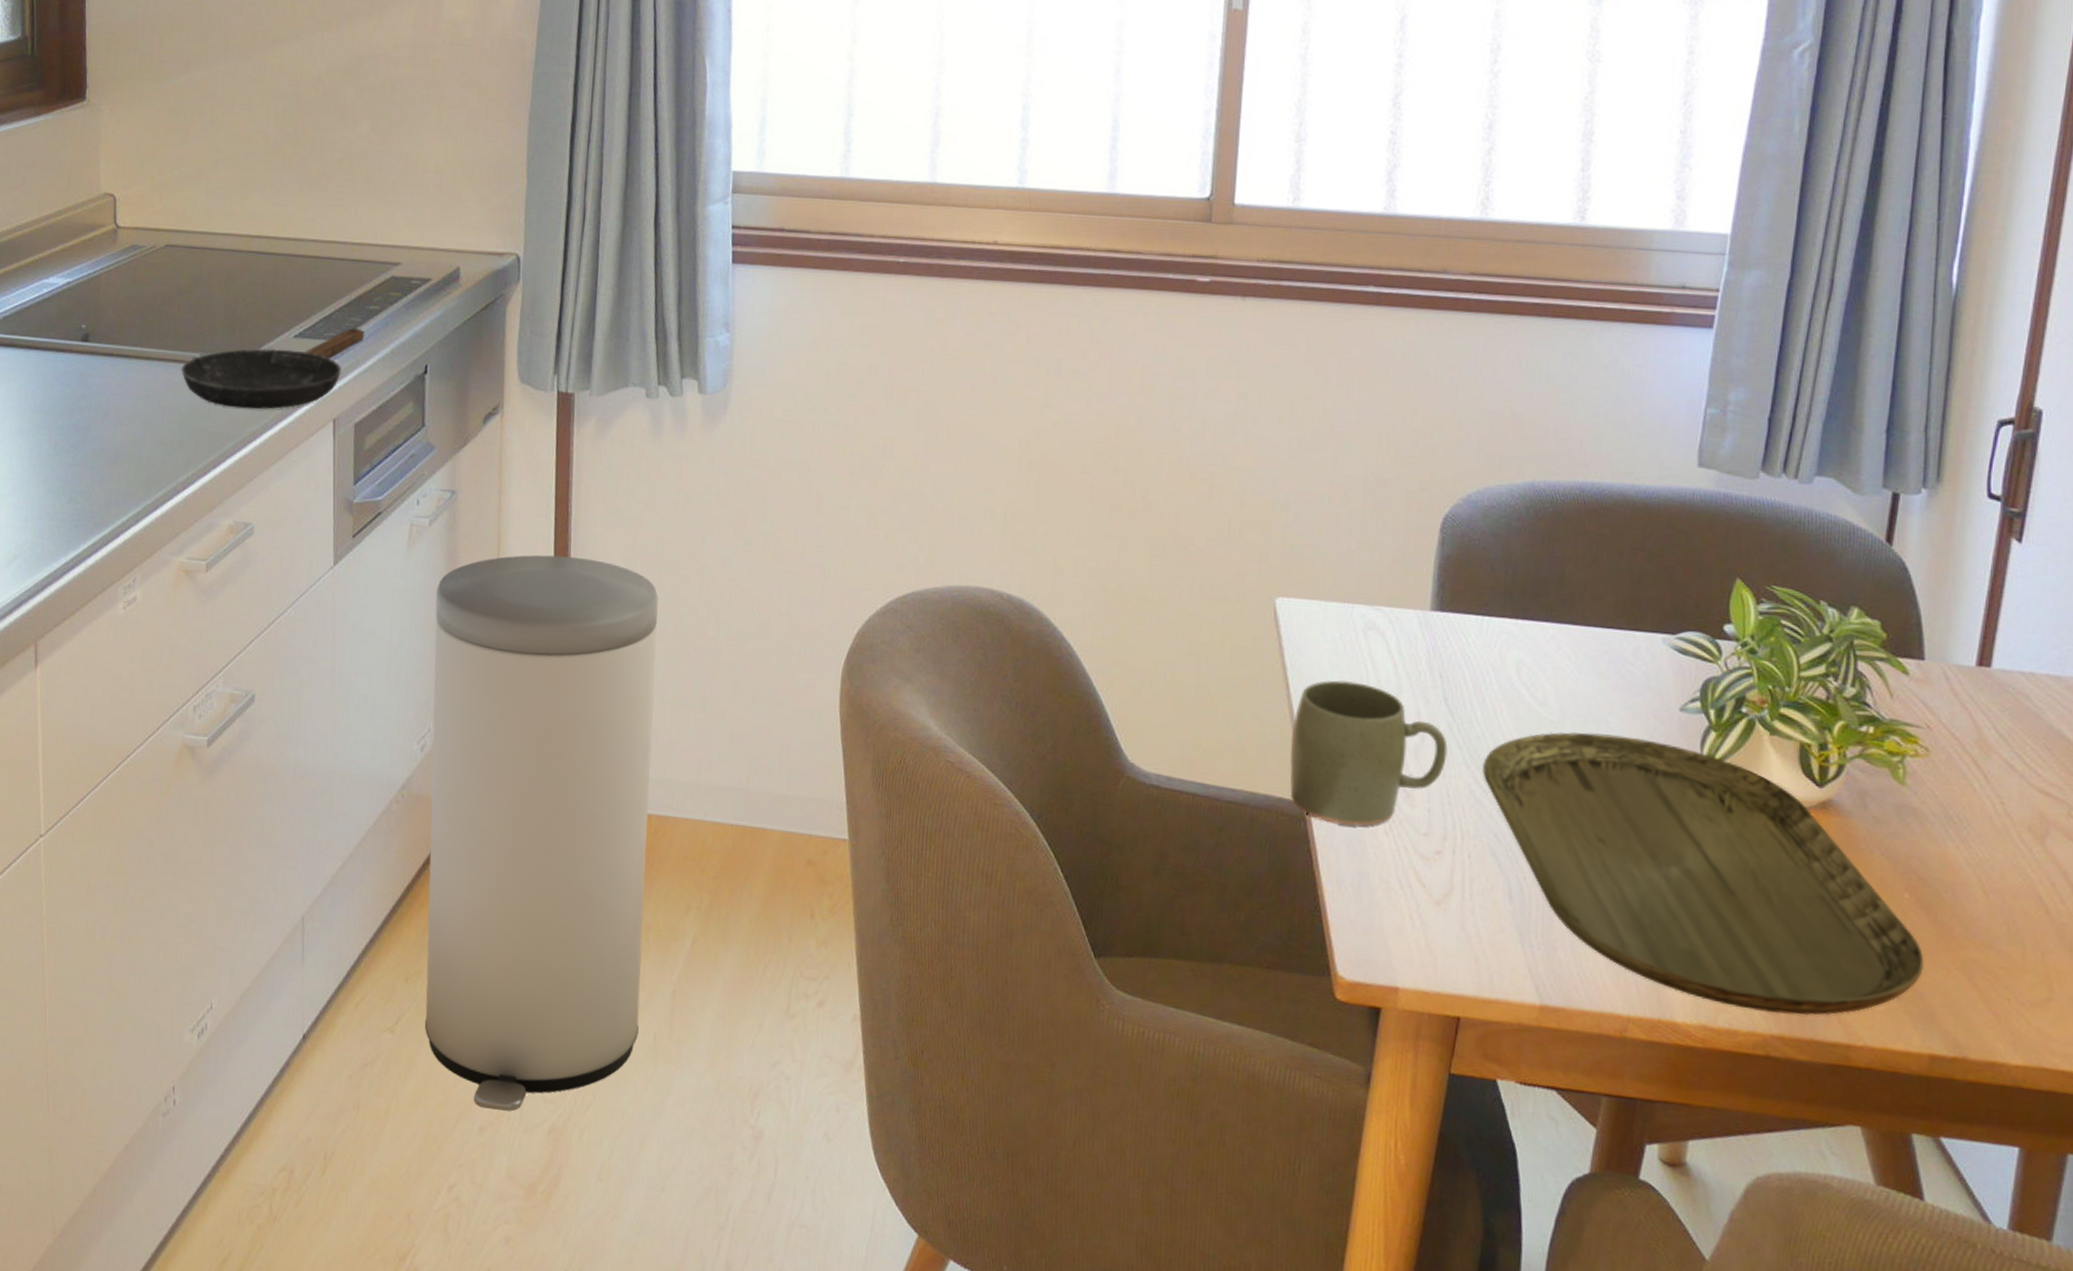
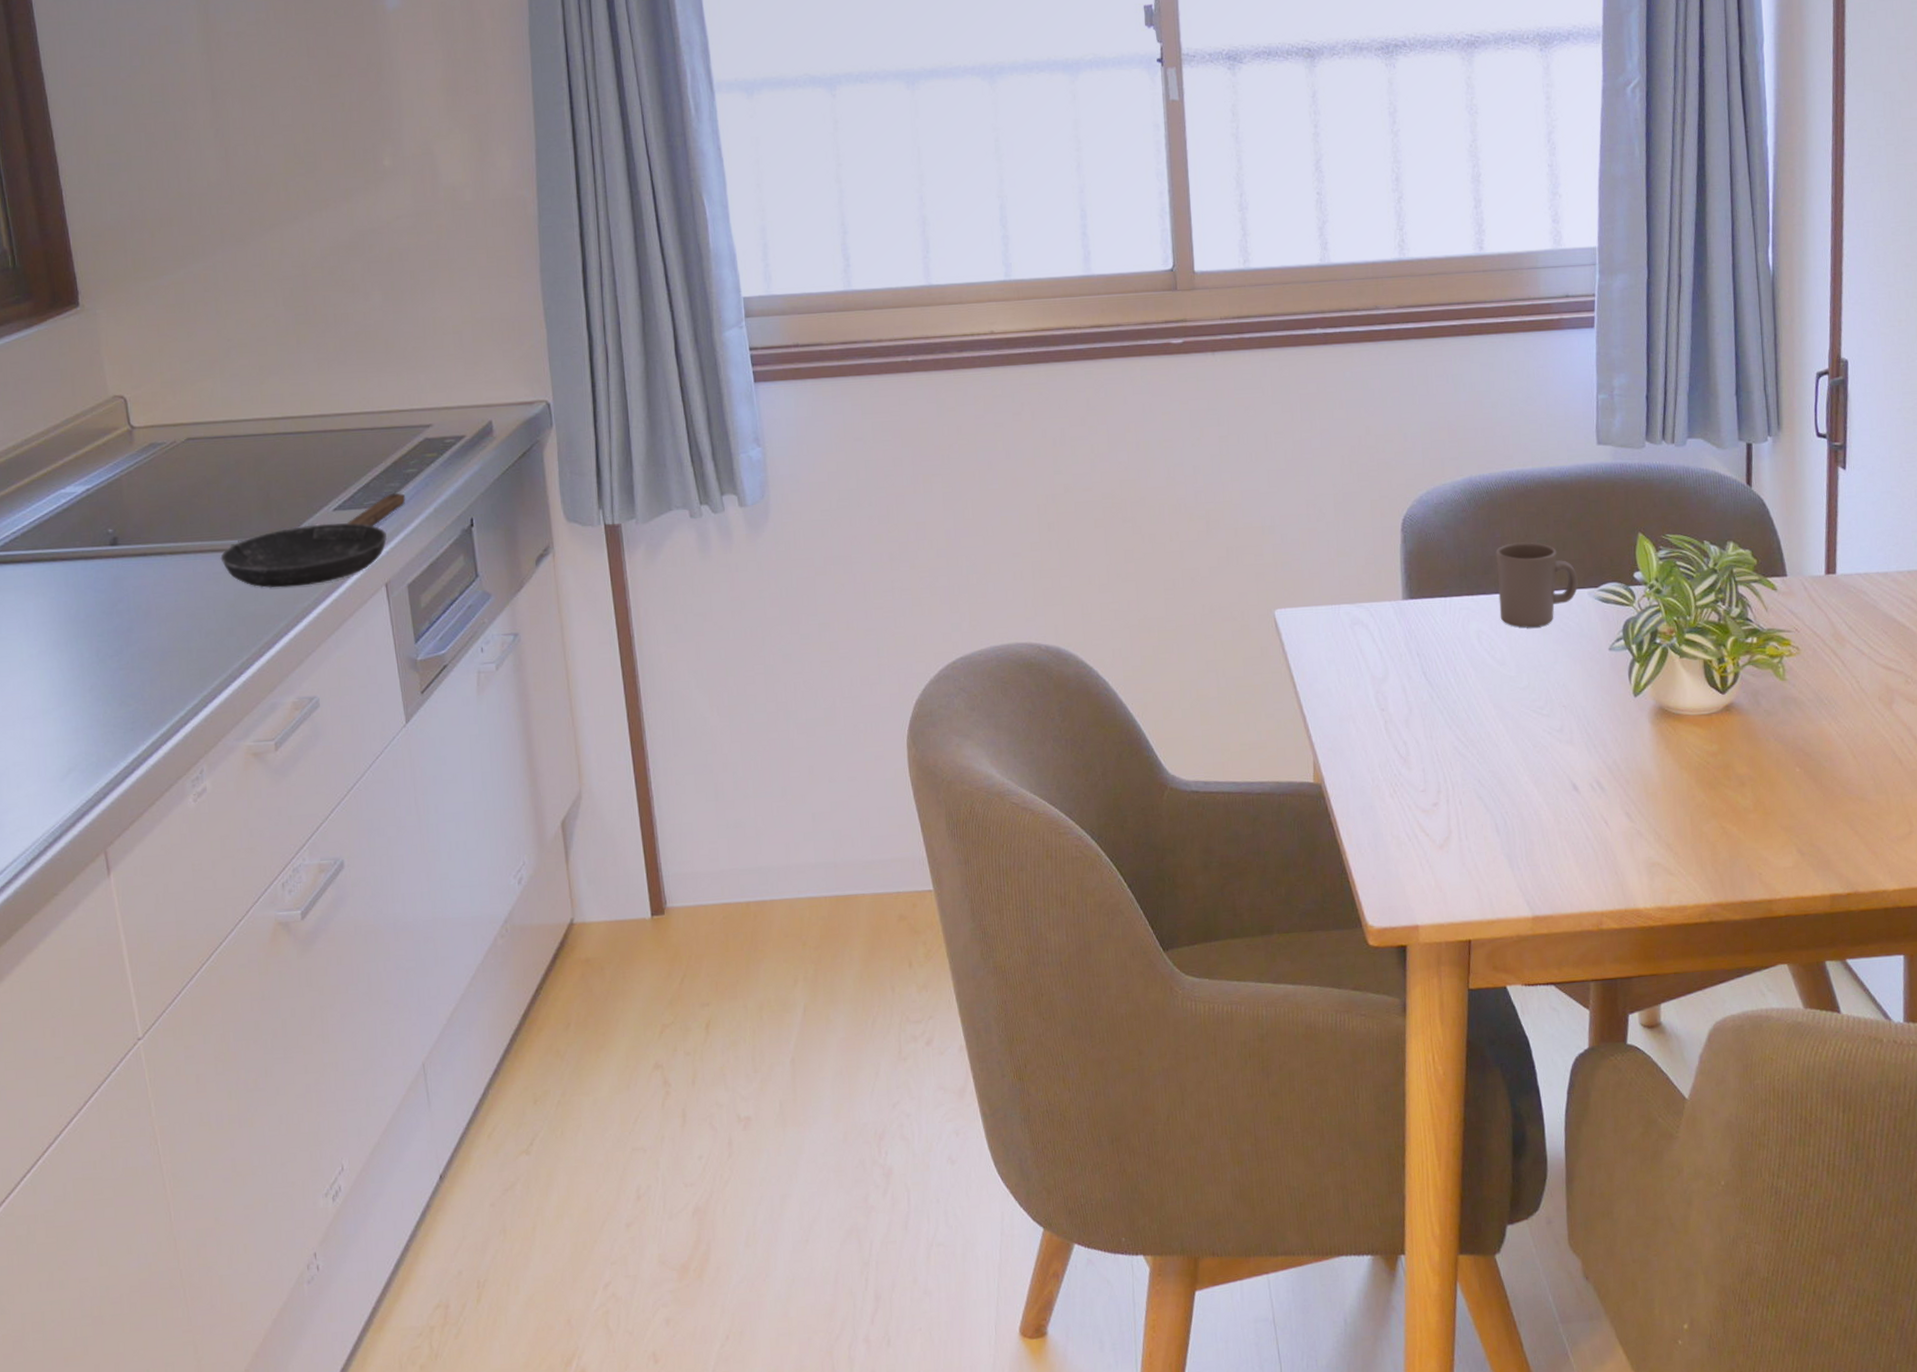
pedal bin: present [424,555,659,1112] -> none [512,676,765,1205]
mug: present [1289,680,1448,827] -> none [1302,671,1432,797]
placemat: present [1482,731,1924,1016] -> none [1461,678,1817,886]
mug: none [1547,566,1652,669] -> present [1495,542,1578,627]

